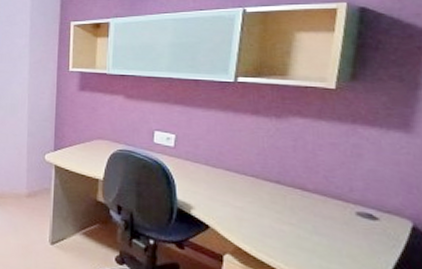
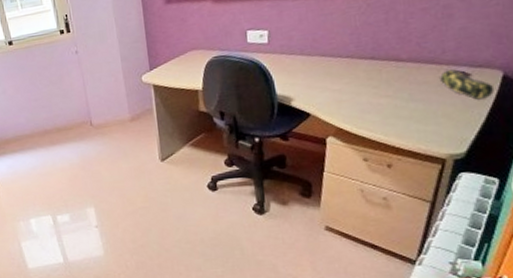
pencil case: none [346,208,404,247] -> present [440,68,495,100]

